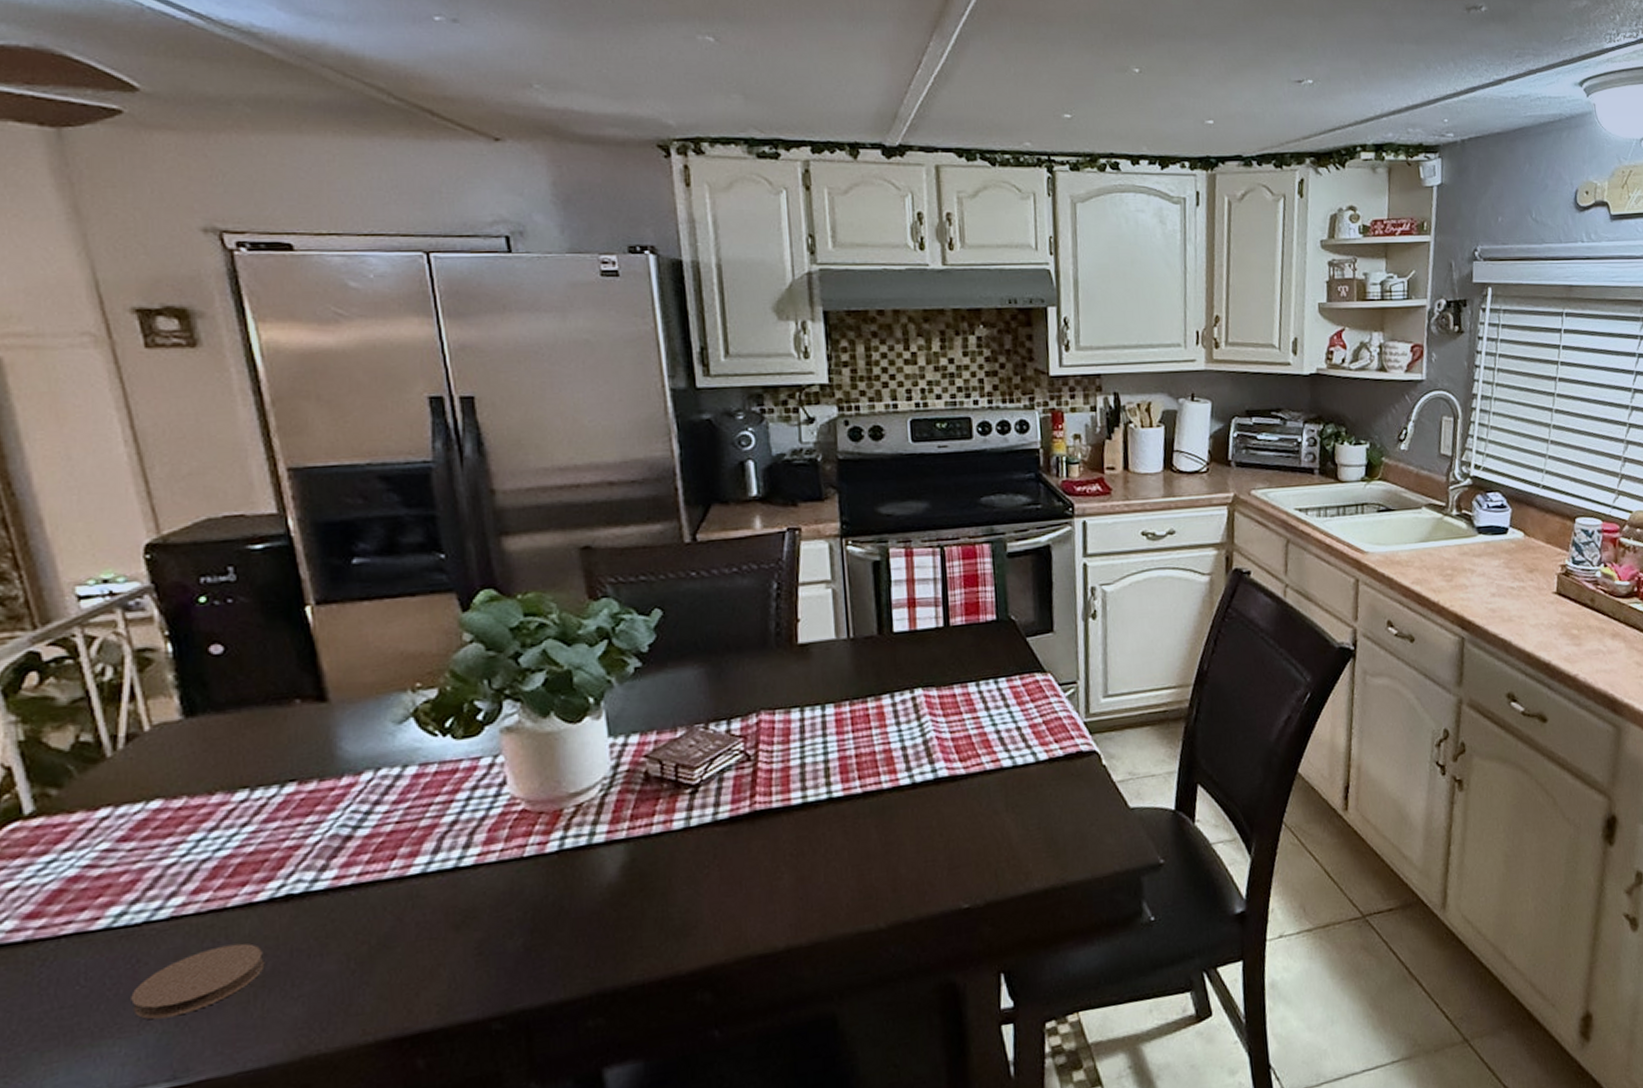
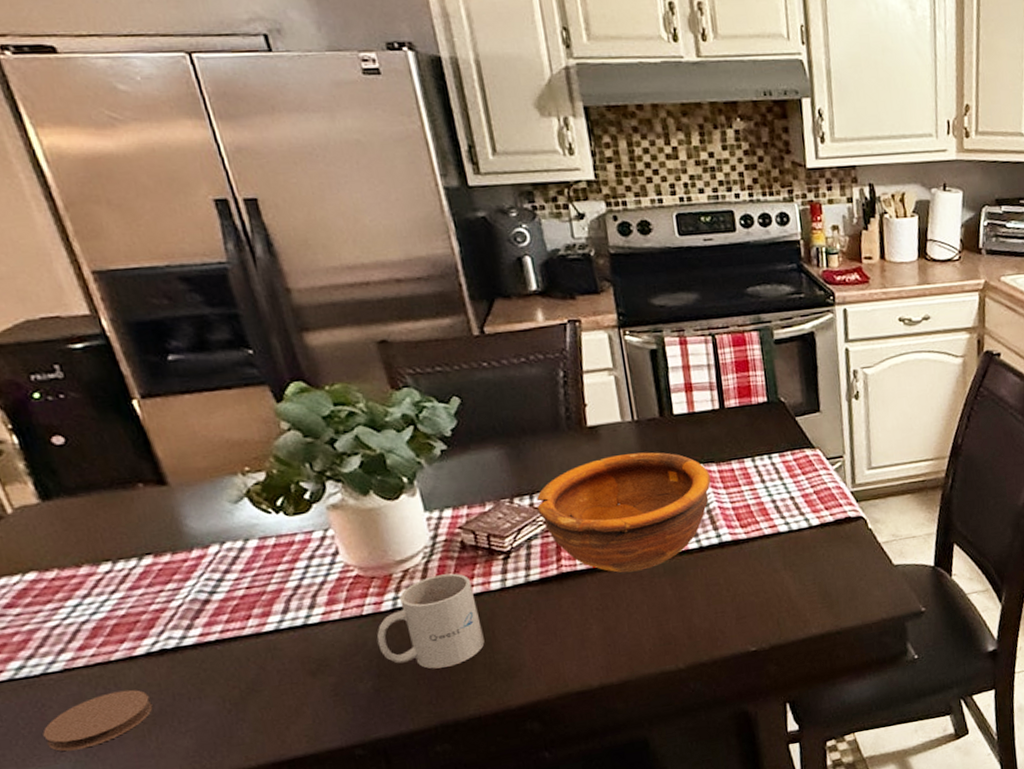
mug: none [535,809,659,924] -> present [376,573,485,669]
bowl: none [733,673,930,812] -> present [536,452,712,573]

